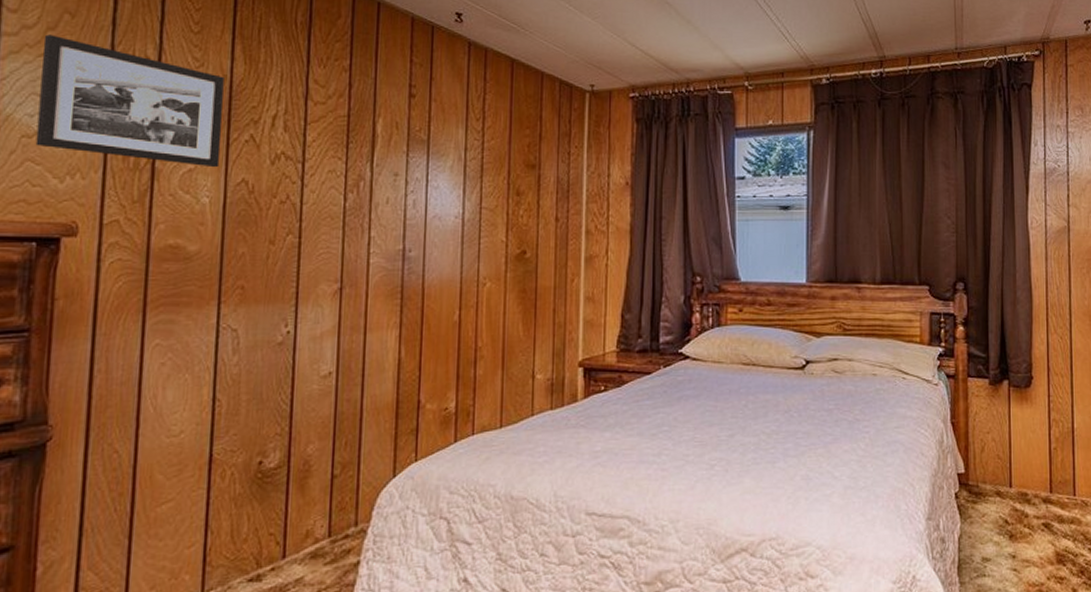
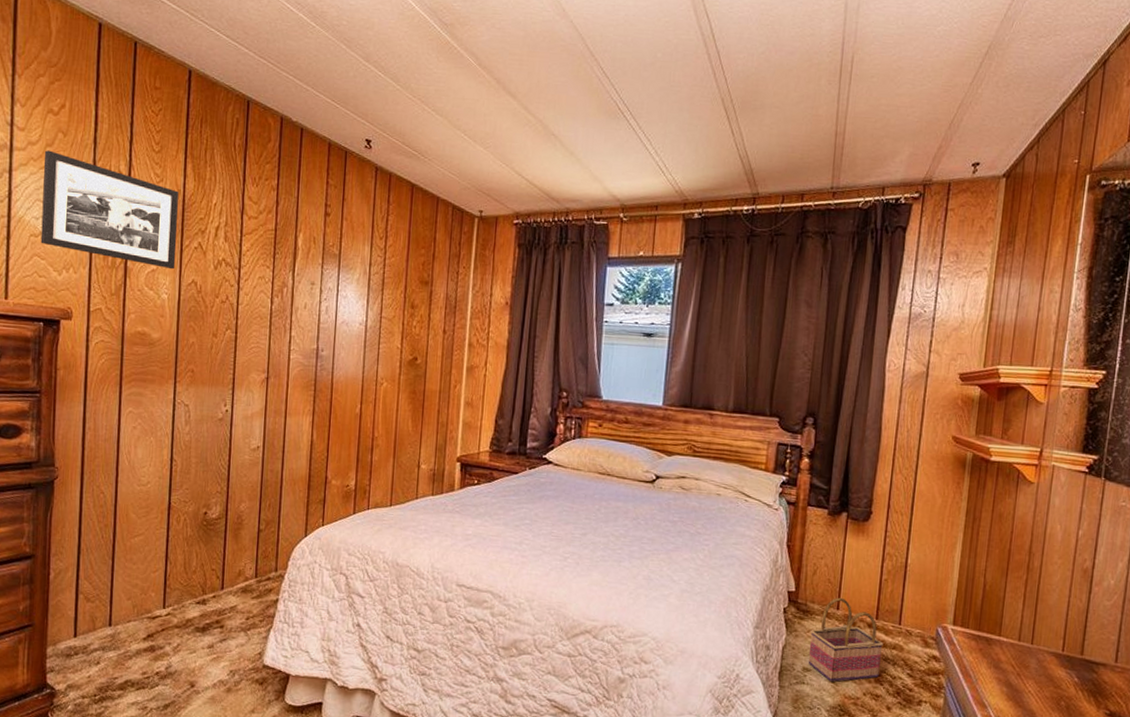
basket: none [986,473,1061,570] -> present [808,597,884,683]

